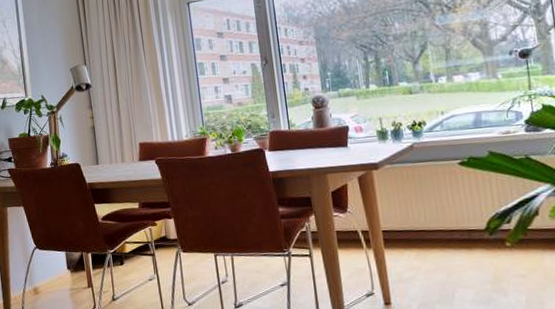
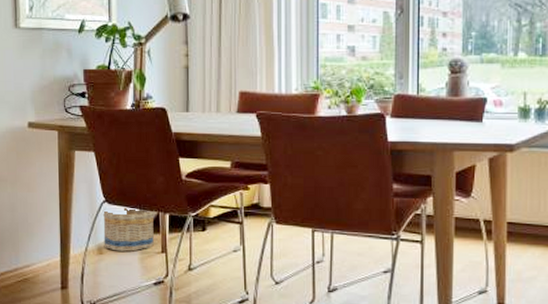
basket: none [35,252,81,290] -> present [103,208,155,252]

